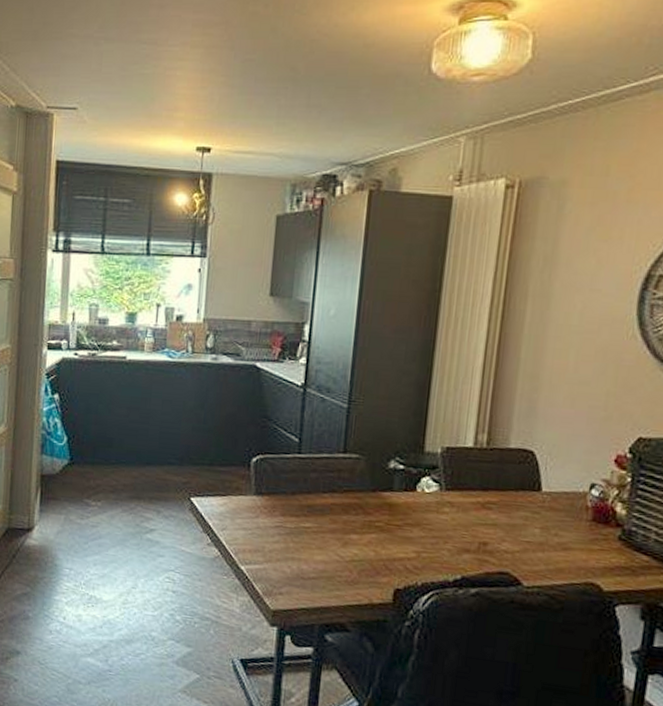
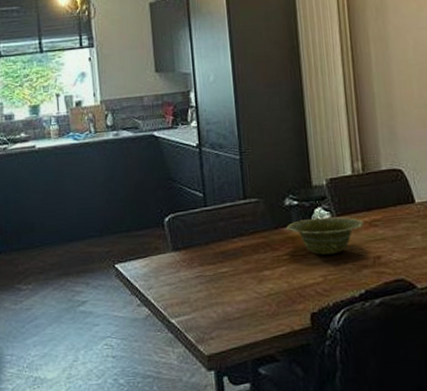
dish: none [386,487,476,531] -> present [287,217,364,255]

